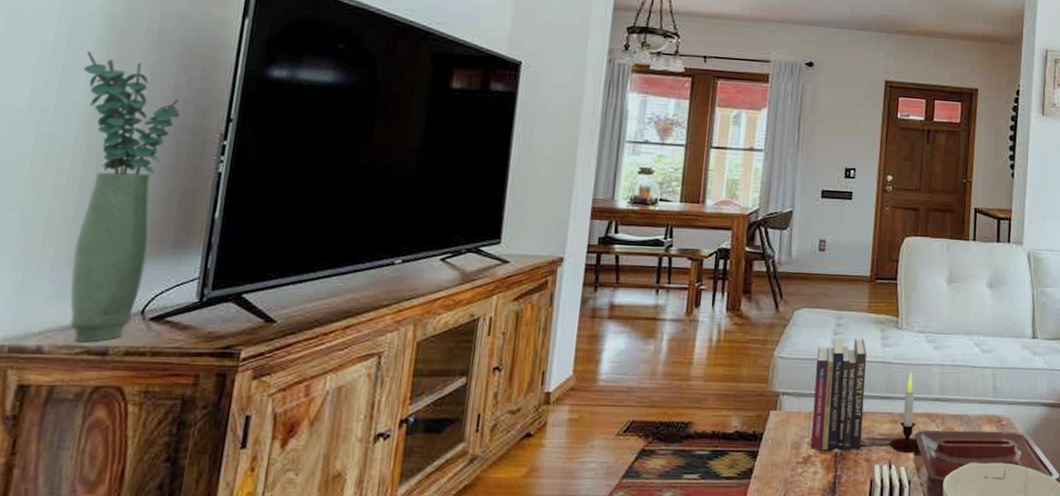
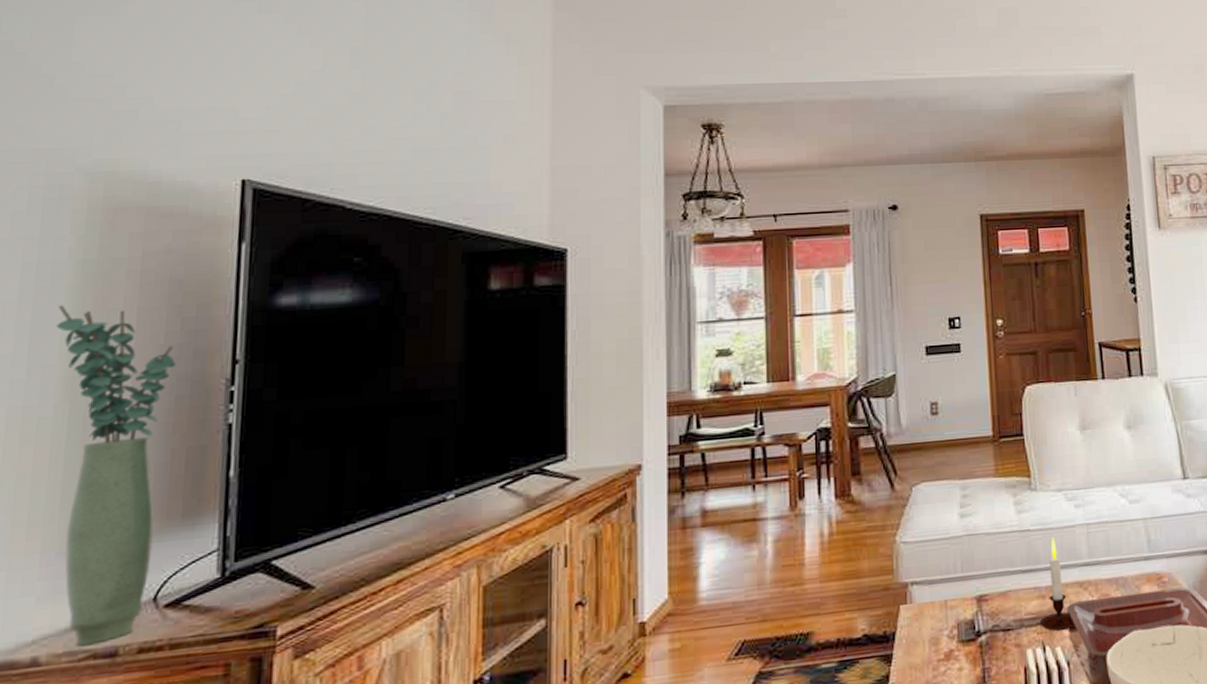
books: present [810,338,867,451] -> none [944,508,1008,643]

